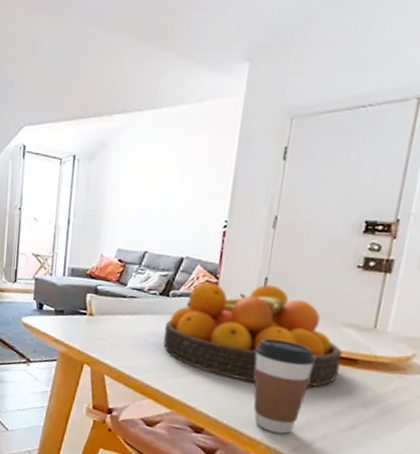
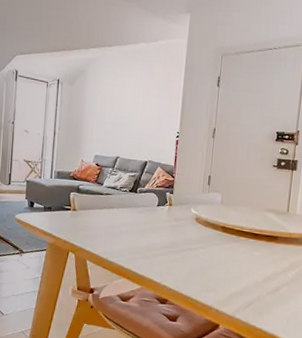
fruit bowl: present [163,282,342,387] -> none [134,180,266,260]
coffee cup: present [253,338,315,434] -> none [204,223,248,299]

